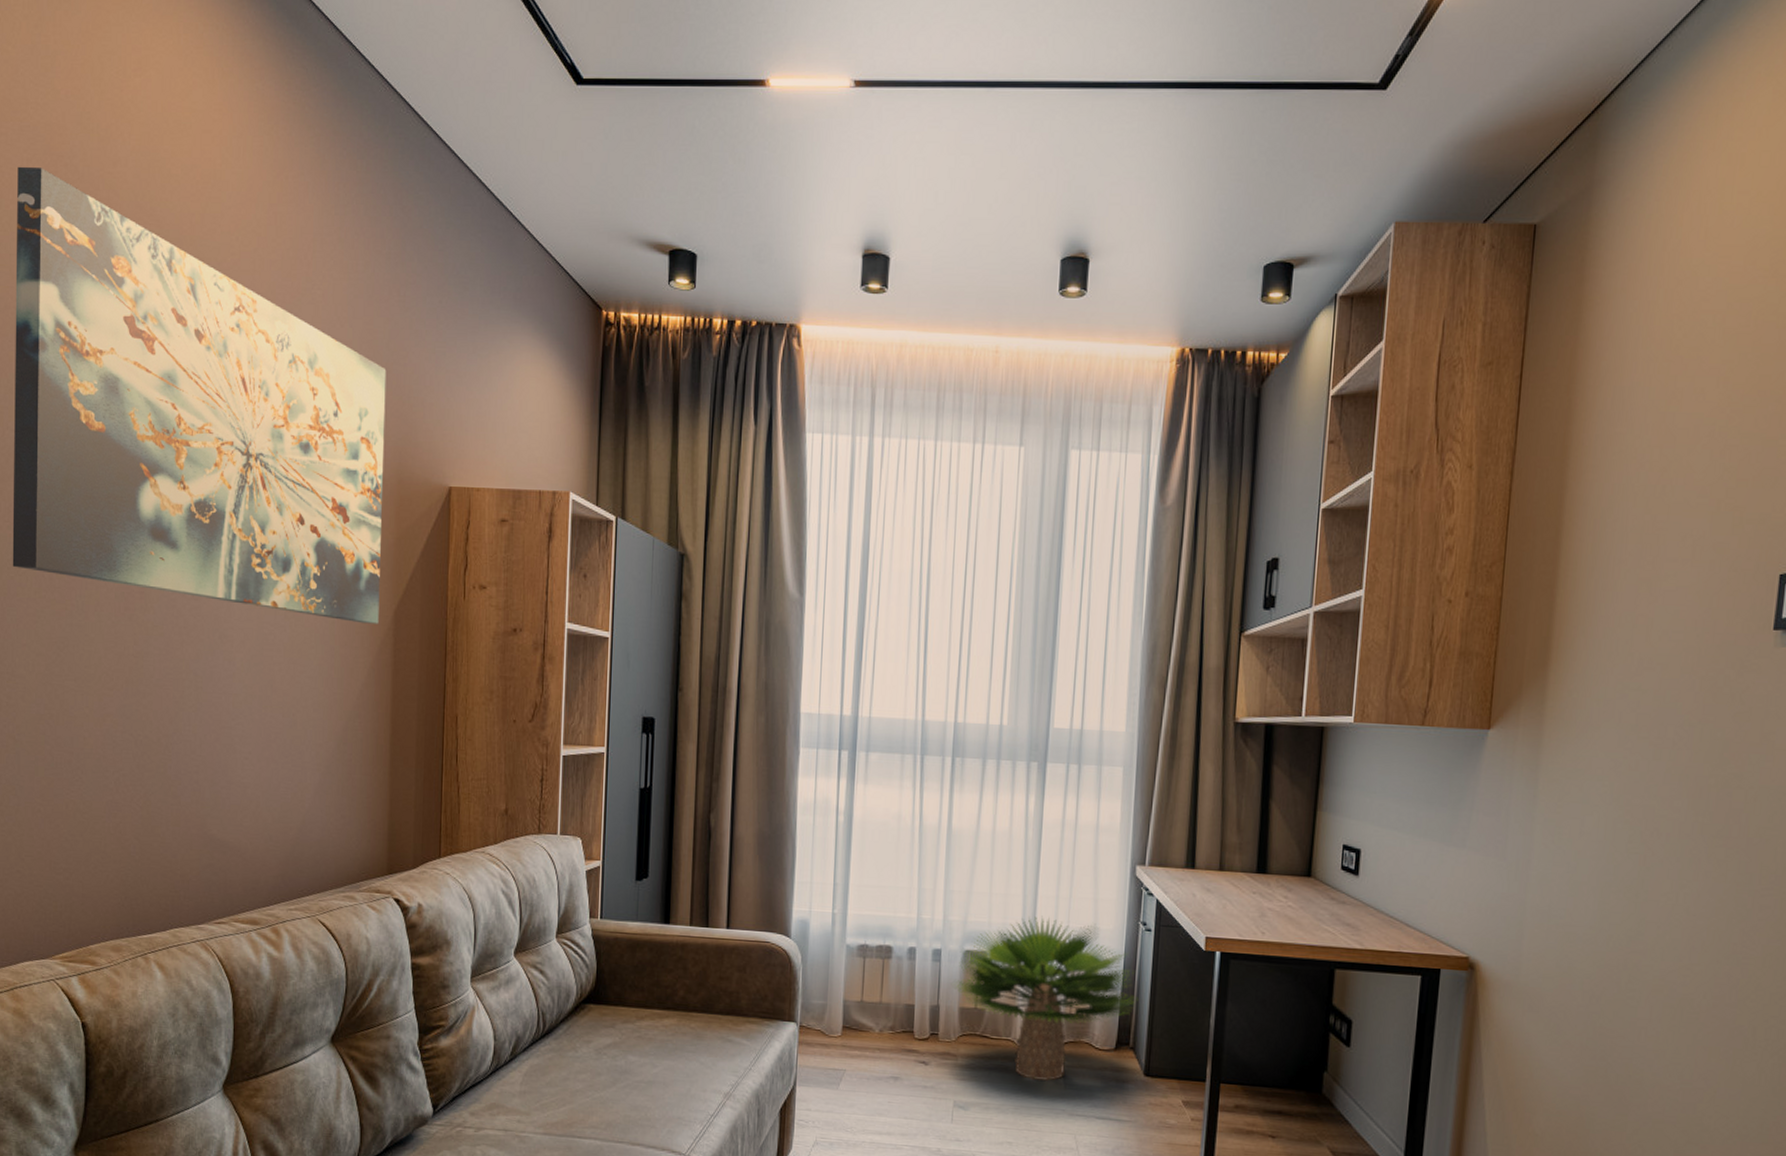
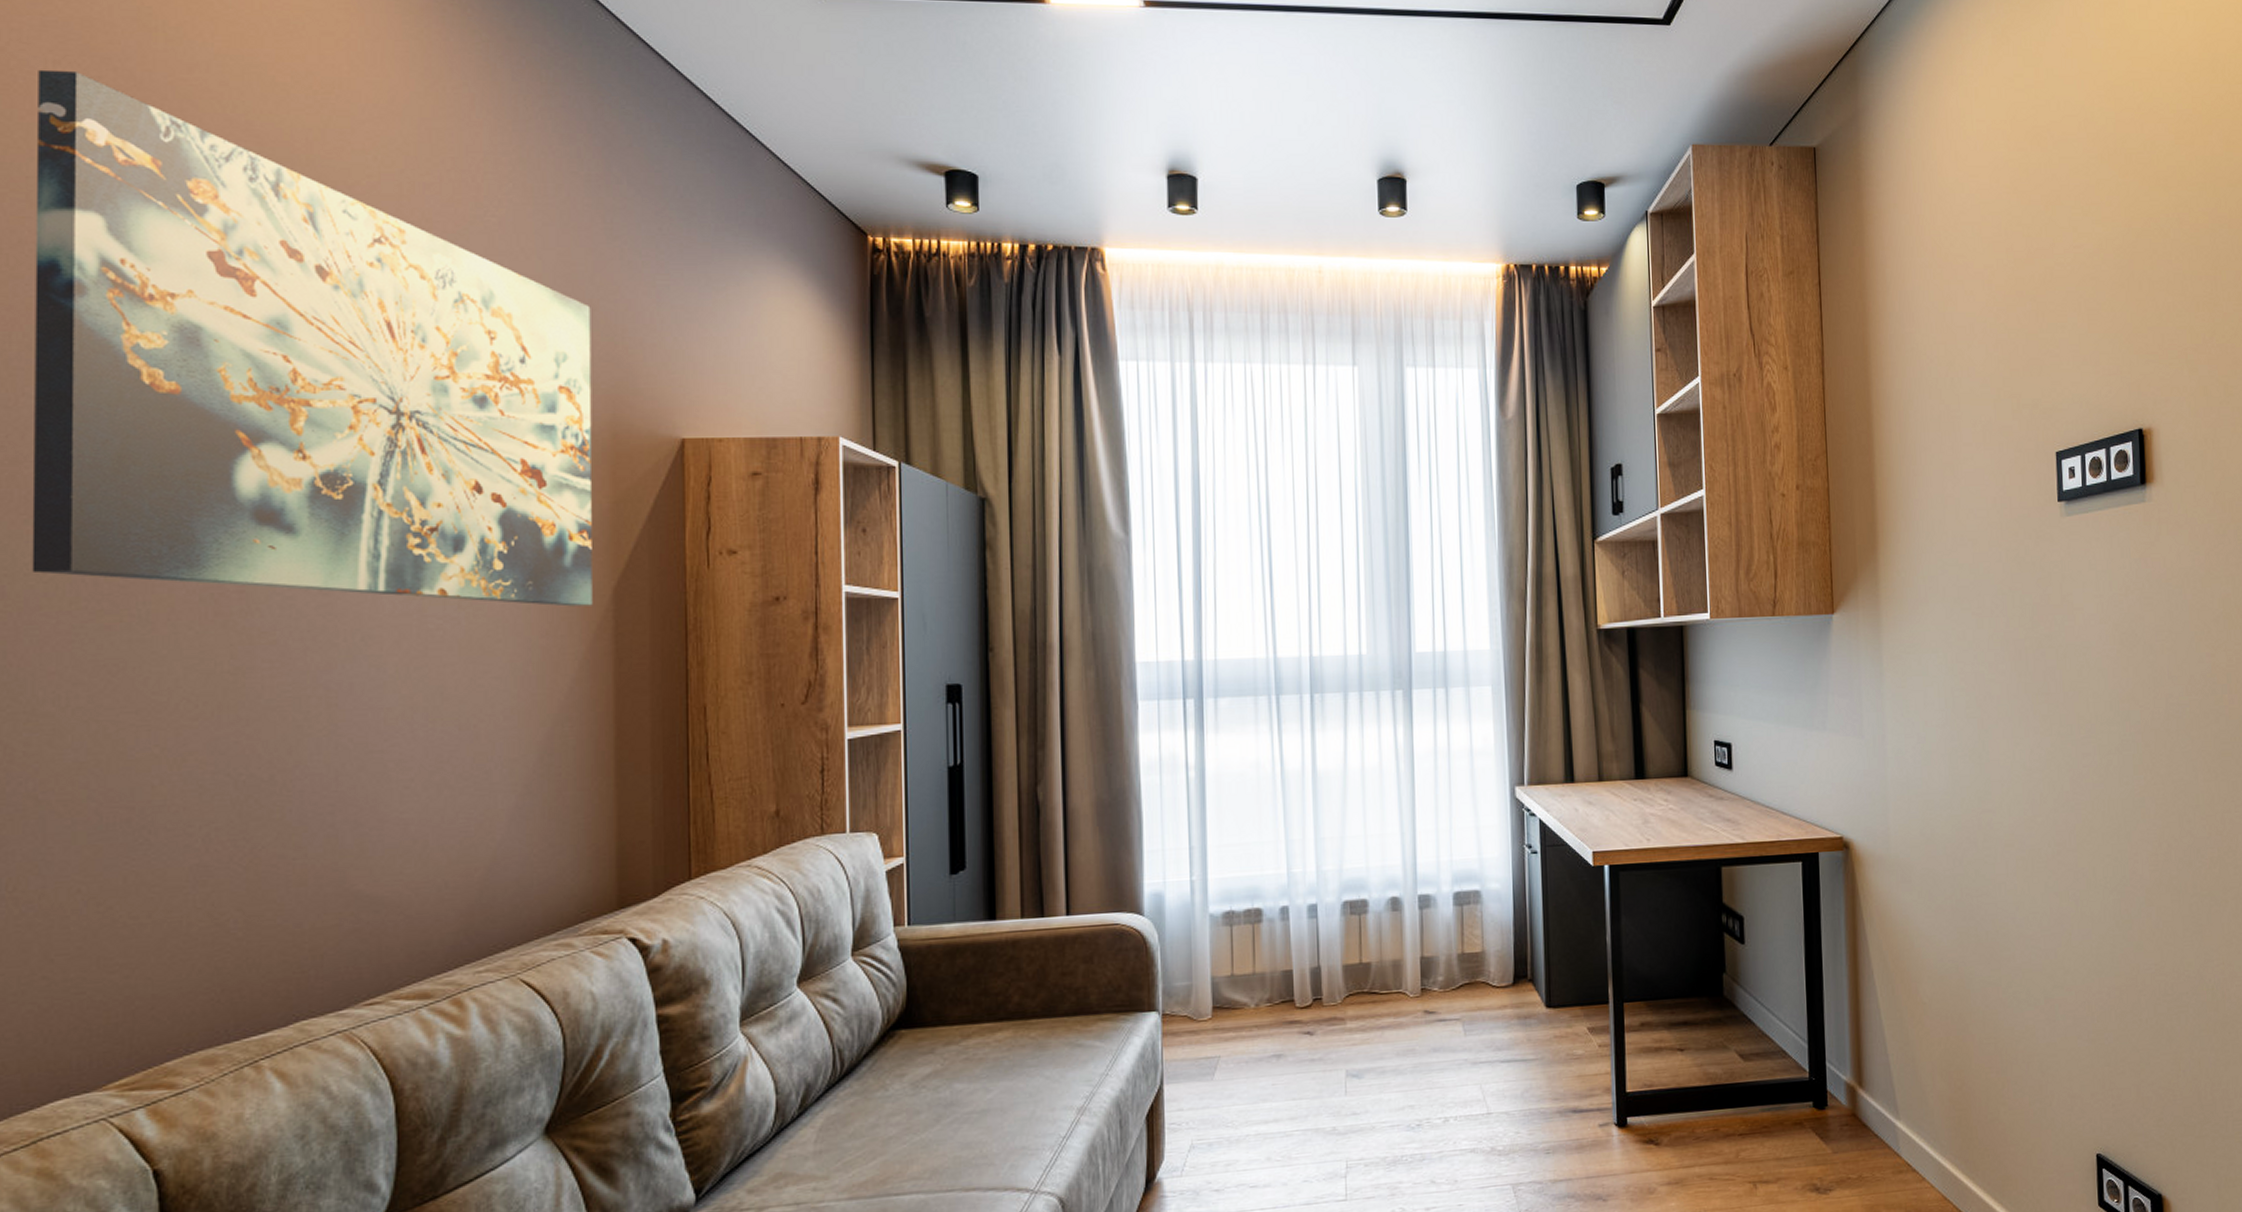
potted plant: present [952,915,1139,1081] -> none [1332,852,1532,1033]

